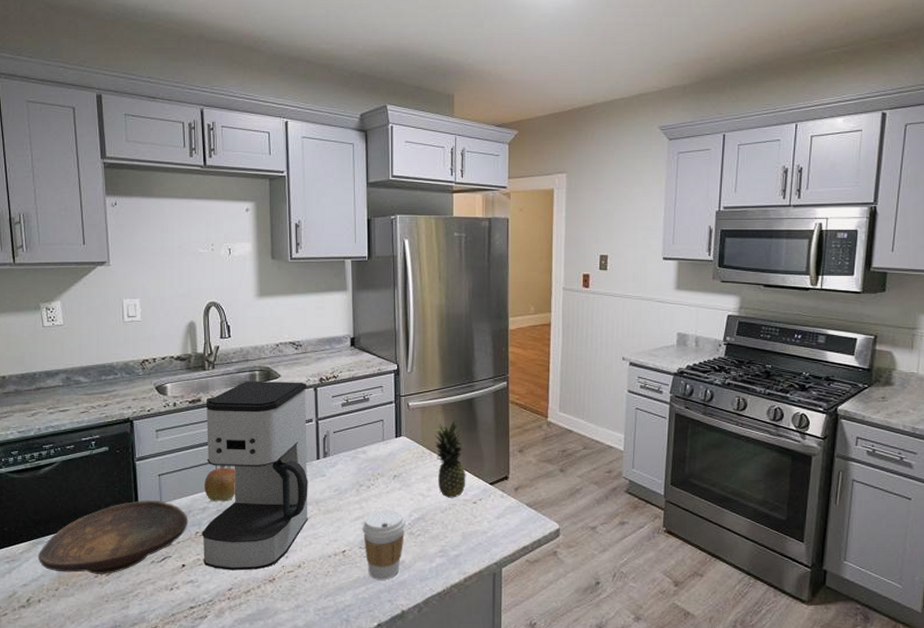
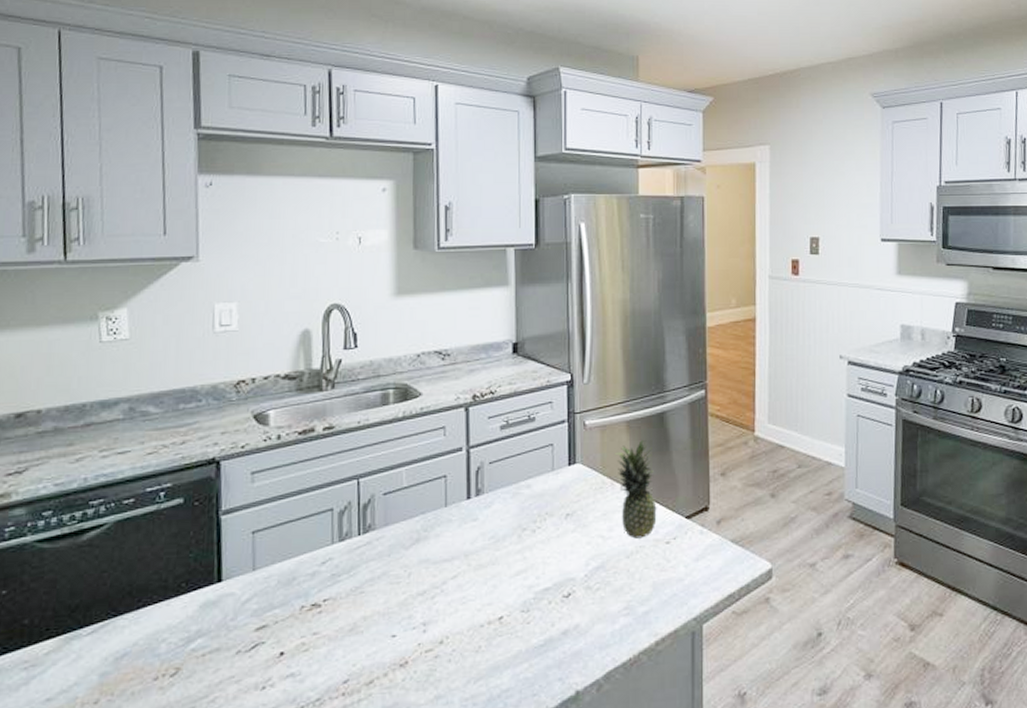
decorative bowl: present [37,500,188,574] -> none [70,566,291,677]
coffee maker: present [202,381,308,571] -> none [309,401,456,656]
apple: present [204,467,236,502] -> none [315,516,359,563]
coffee cup: present [362,509,406,580] -> none [525,557,581,653]

